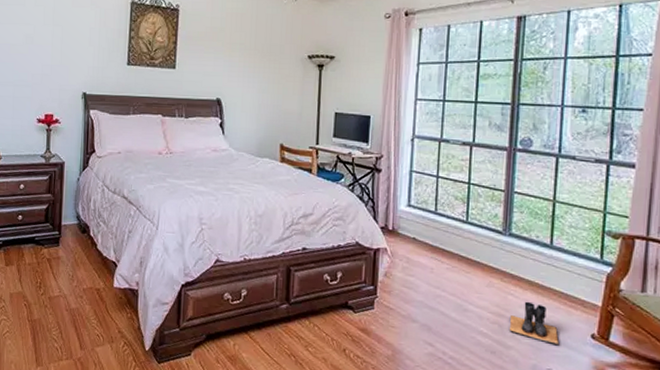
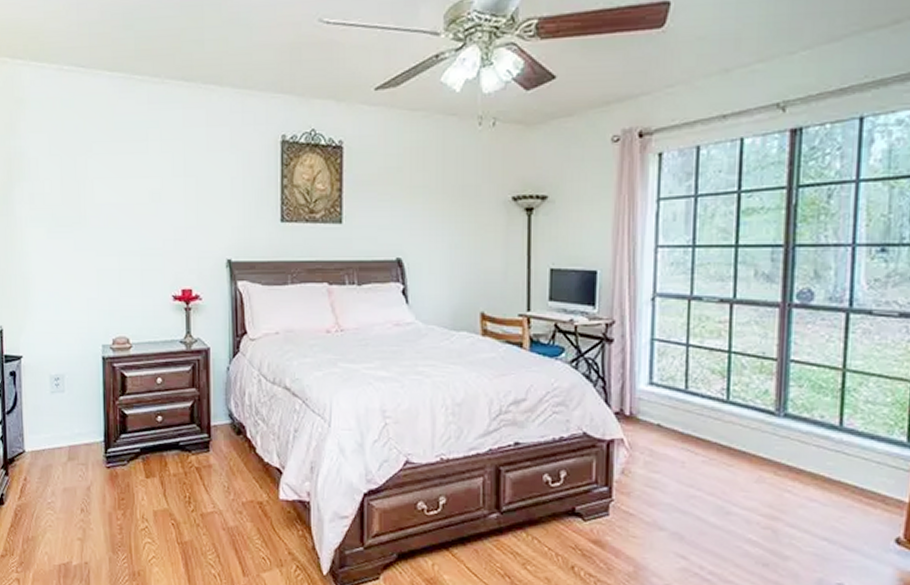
boots: present [508,301,559,346] -> none [785,499,852,554]

